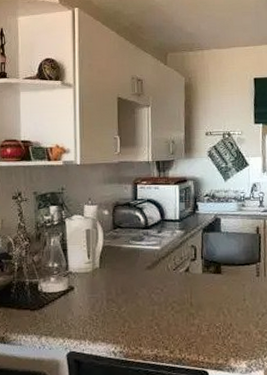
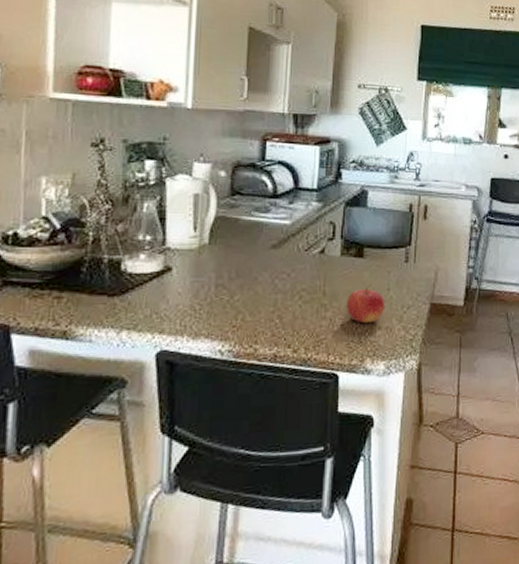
fruit: none [210,298,243,329] -> present [347,287,386,324]

